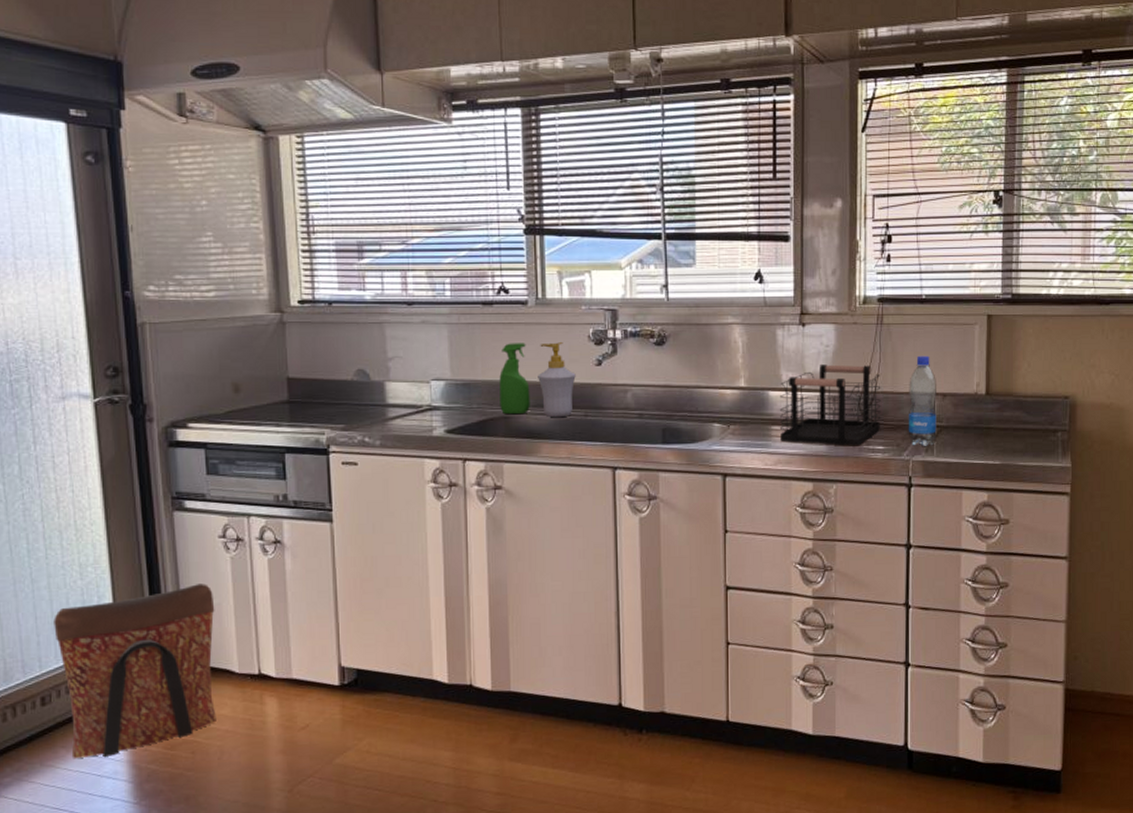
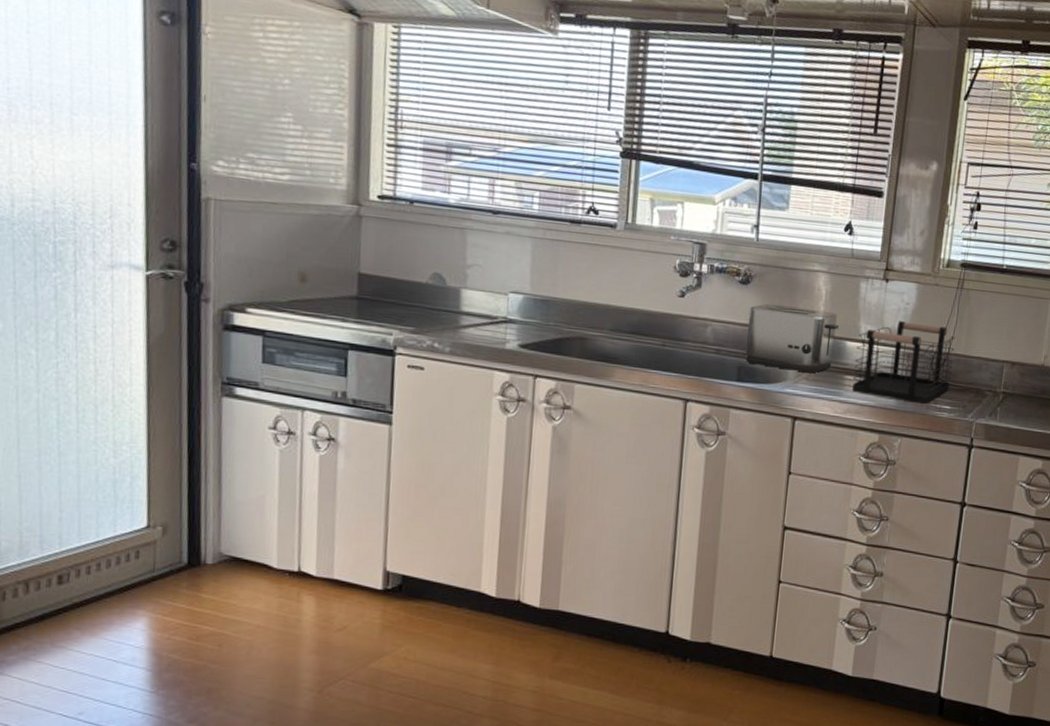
shopping bag: present [54,584,217,758] -> none [79,474,258,642]
spray bottle: present [499,343,530,415] -> none [577,264,611,337]
soap bottle: present [538,342,576,418] -> none [619,268,658,345]
toaster: none [667,362,760,428] -> present [745,303,840,373]
bottle: present [908,355,938,447] -> none [974,323,1008,412]

